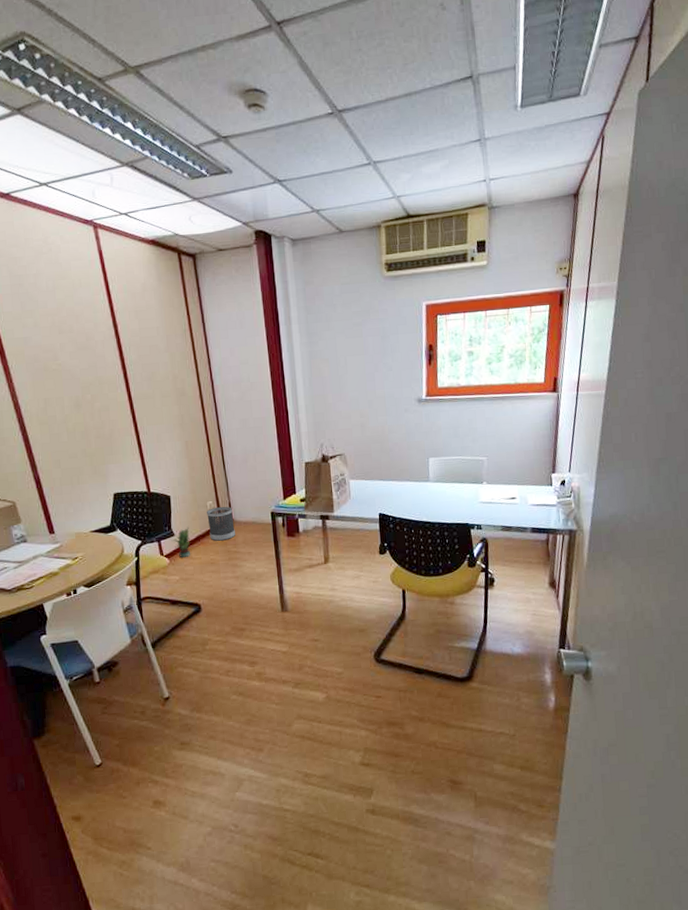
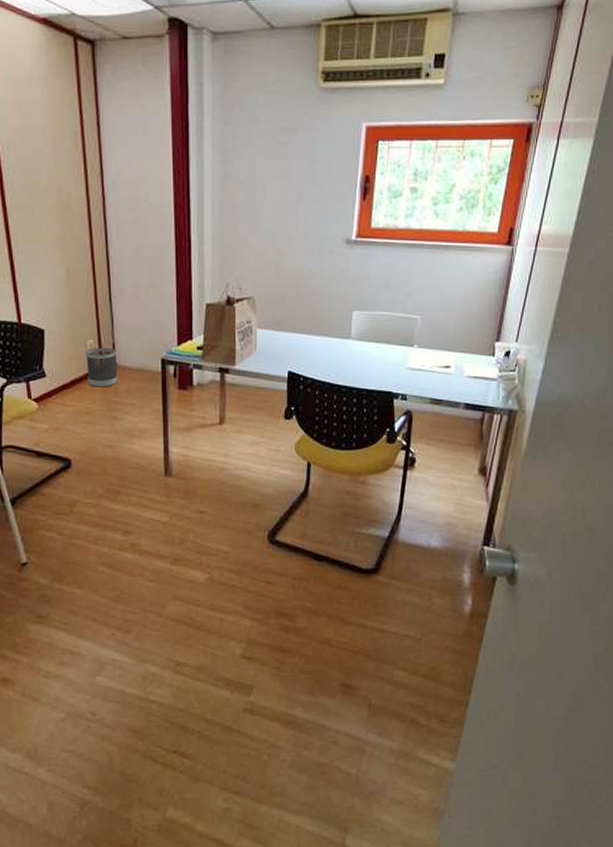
potted plant: present [171,525,190,558] -> none [42,366,64,404]

